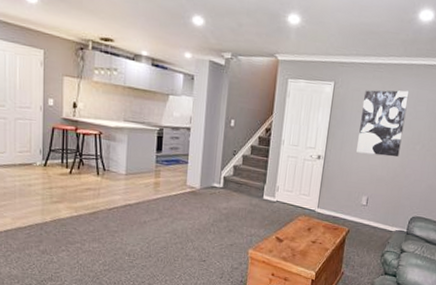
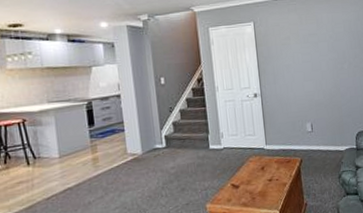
wall art: present [356,90,409,157] -> none [283,16,330,83]

